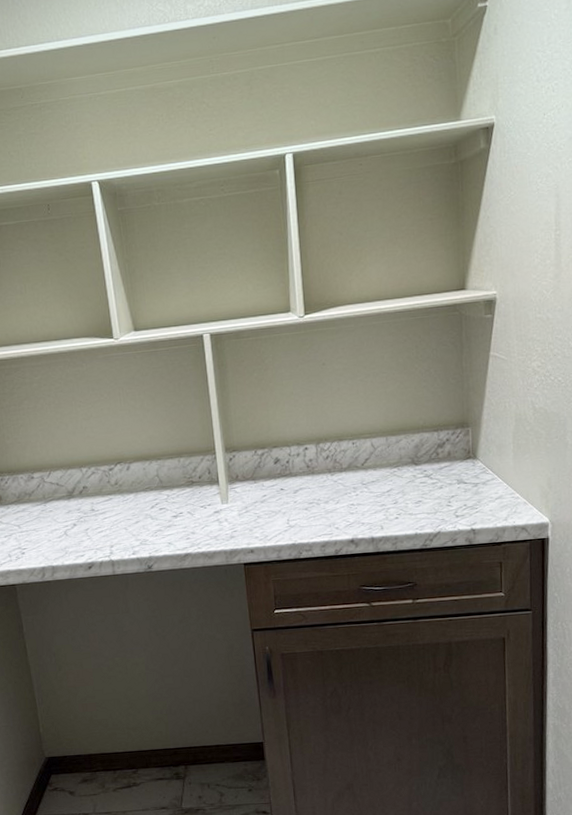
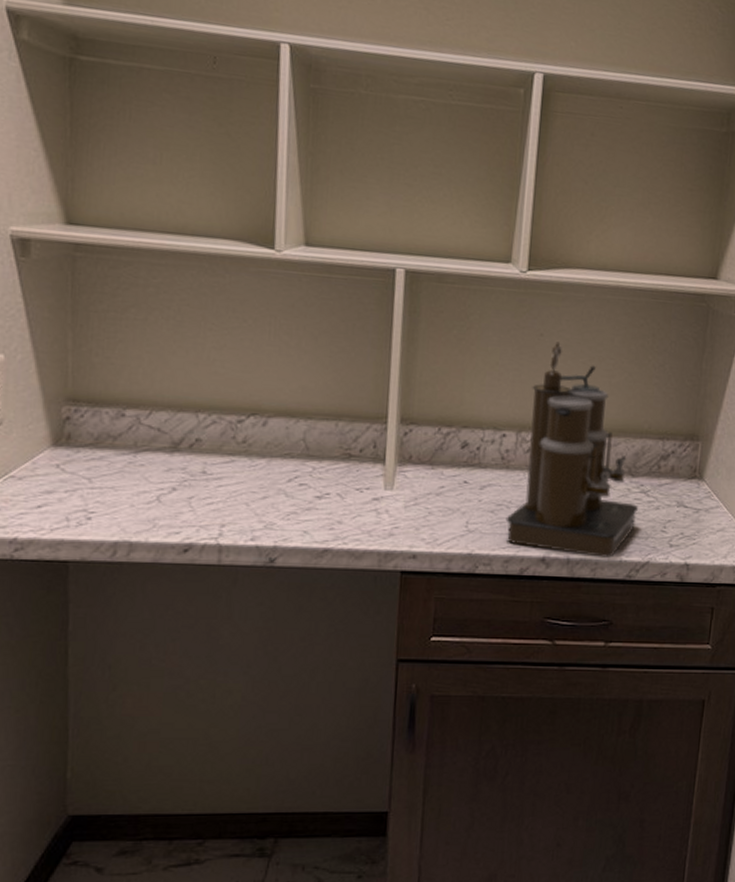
coffee maker: none [317,367,425,533] -> present [505,342,639,557]

